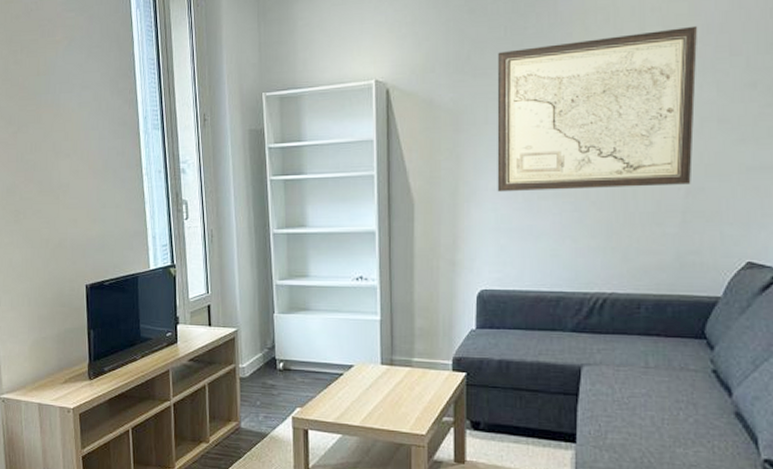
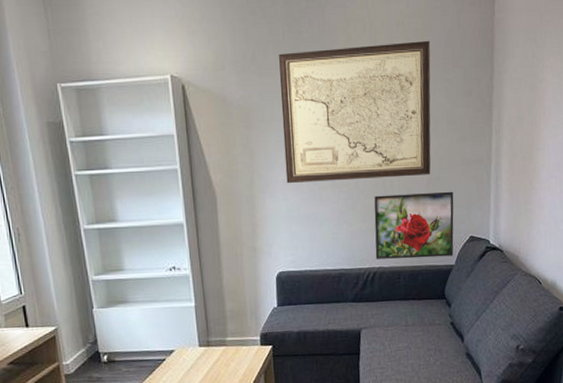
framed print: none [607,205,724,286] -> present [374,191,454,259]

